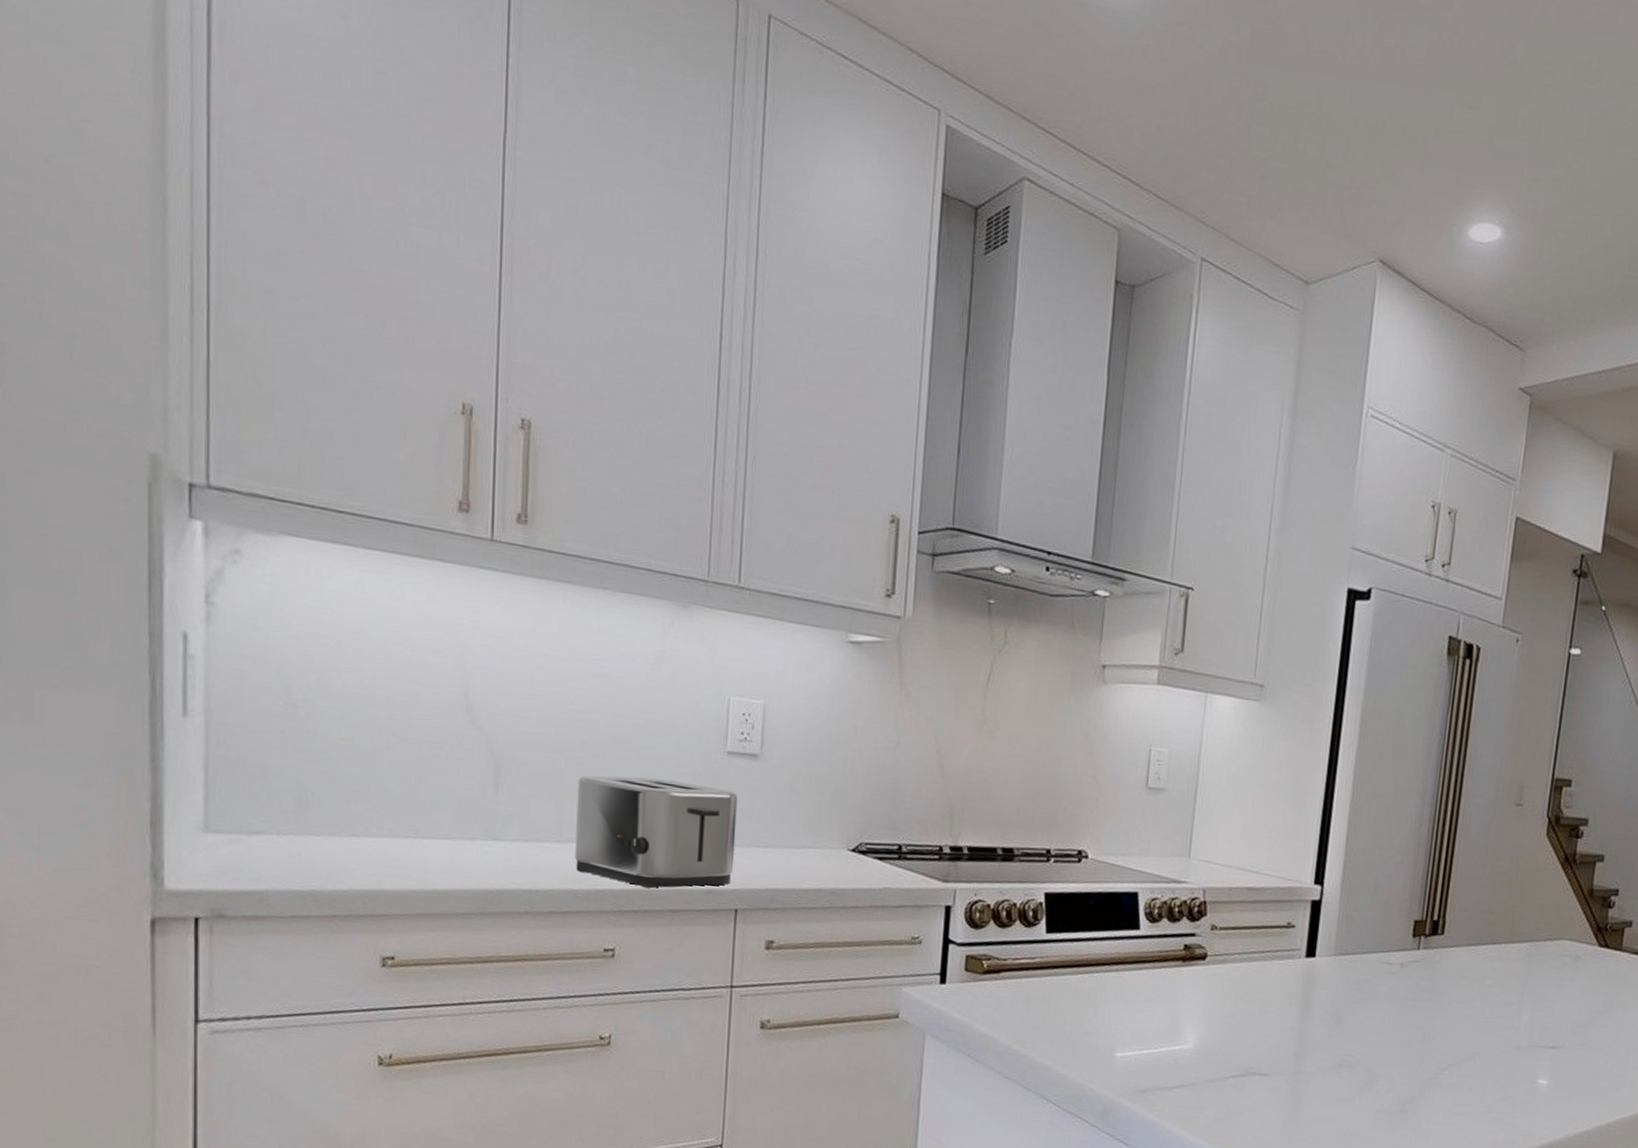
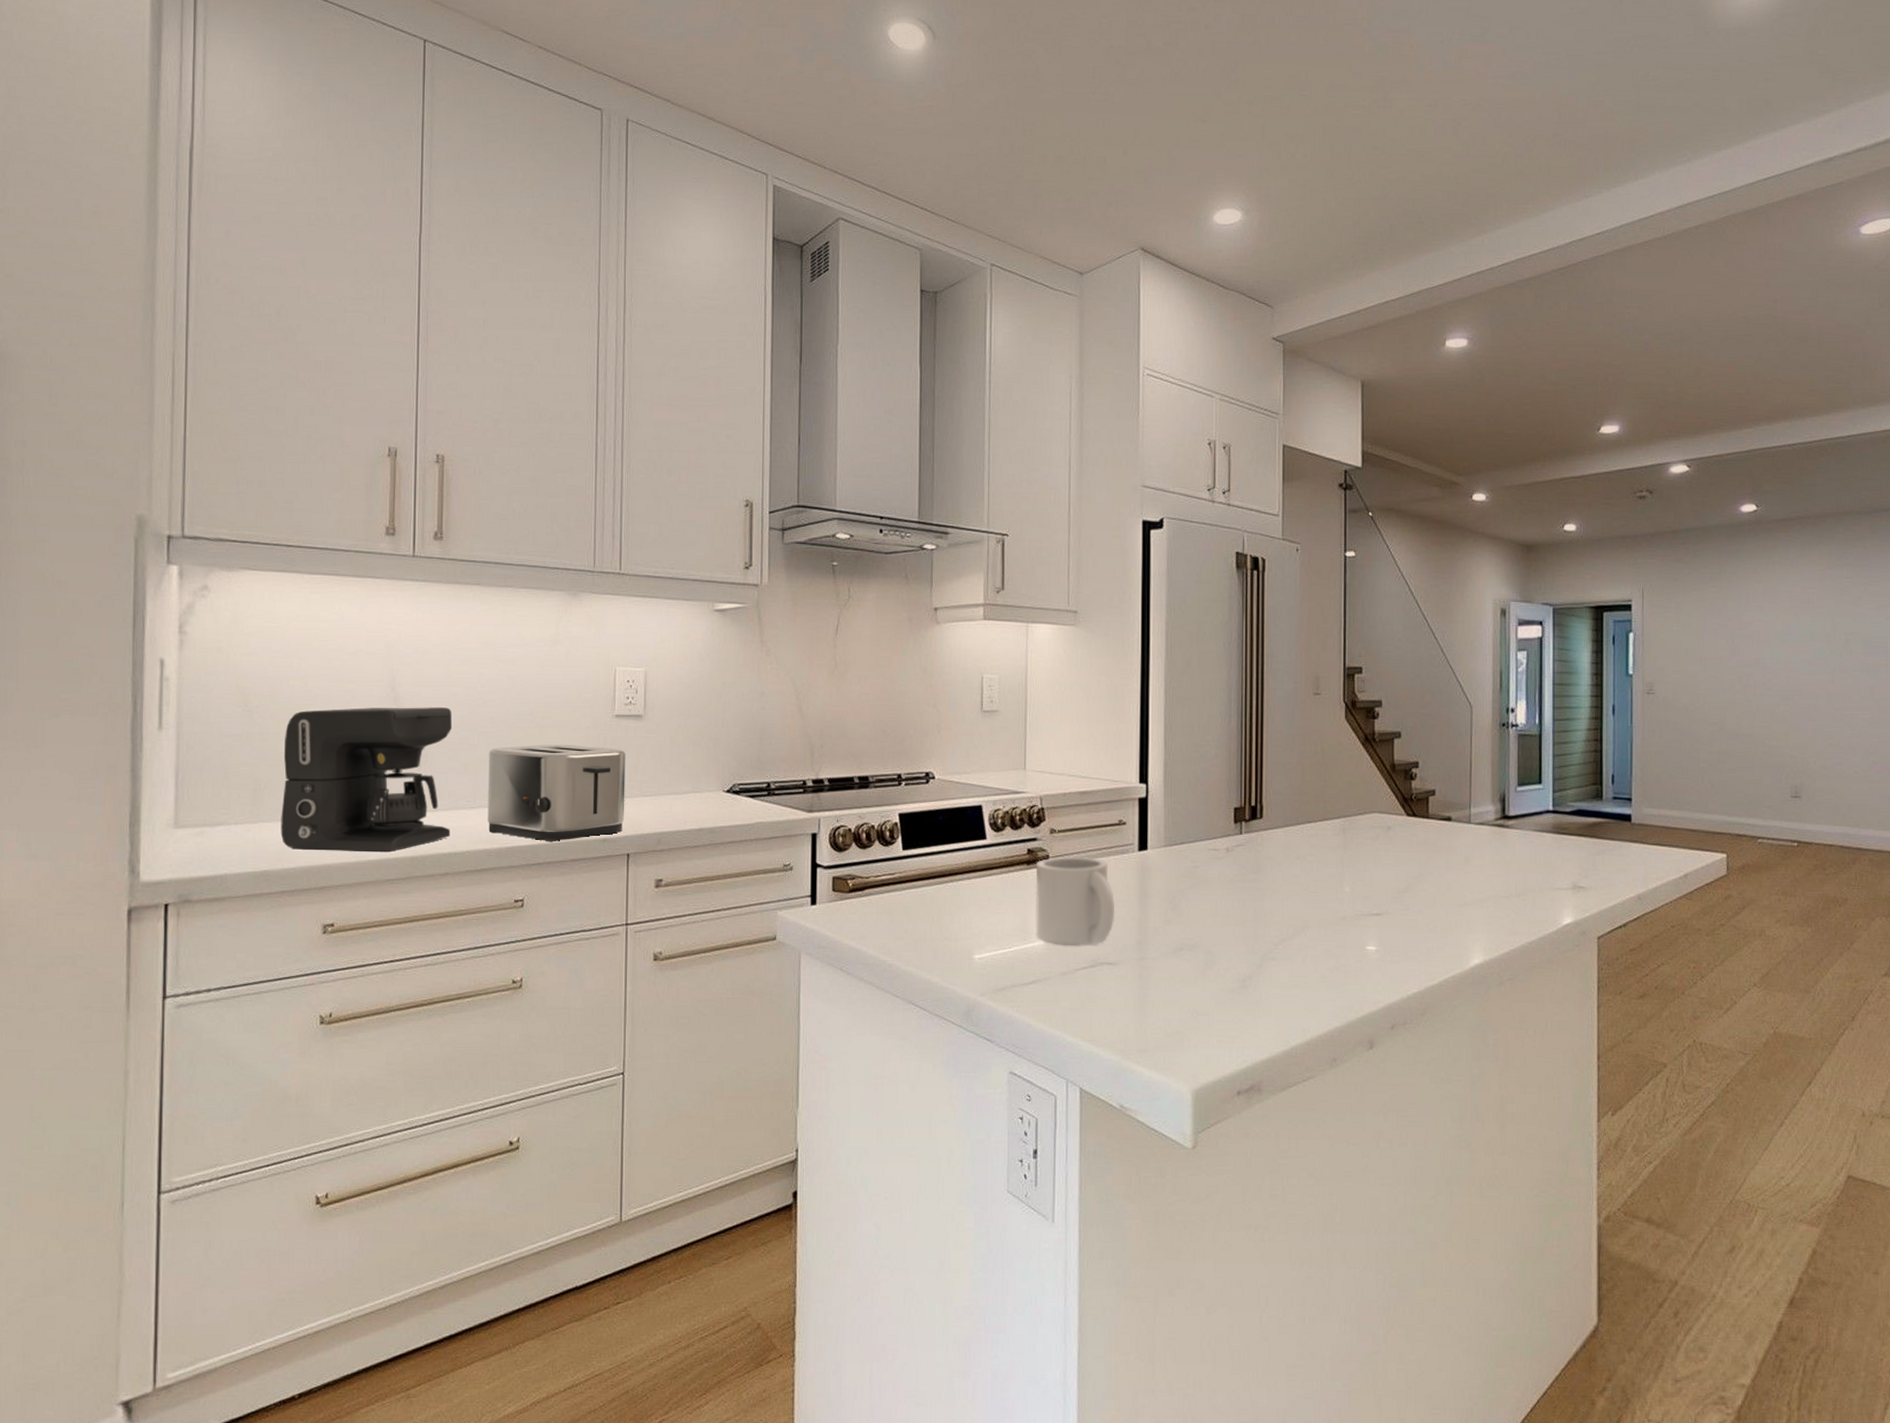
coffee maker: none [331,711,535,882] -> present [280,707,452,852]
mug: none [1185,956,1274,1053] -> present [1035,856,1115,945]

